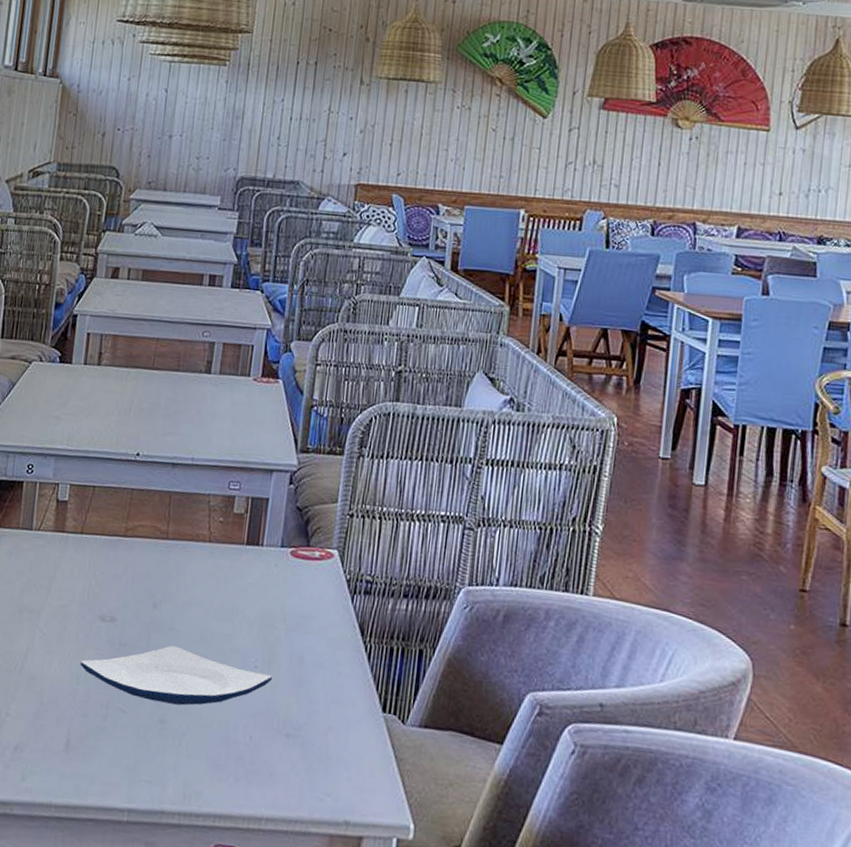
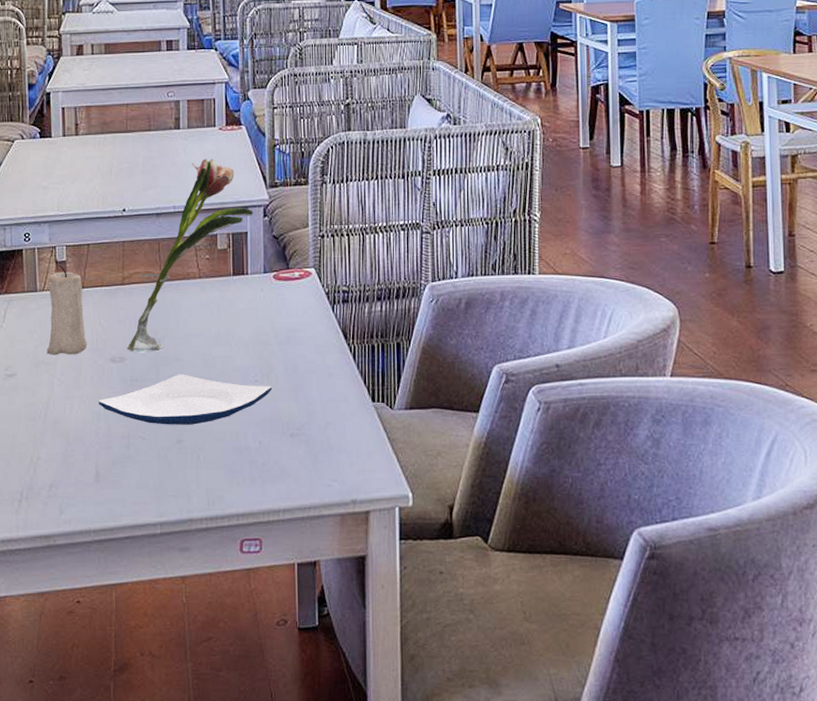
candle: none [33,505,82,607] -> present [46,266,88,355]
flower: none [119,410,278,617] -> present [126,159,253,353]

